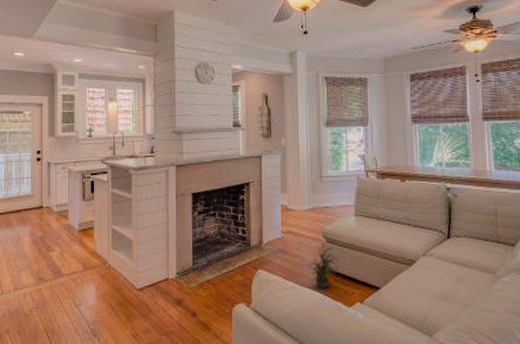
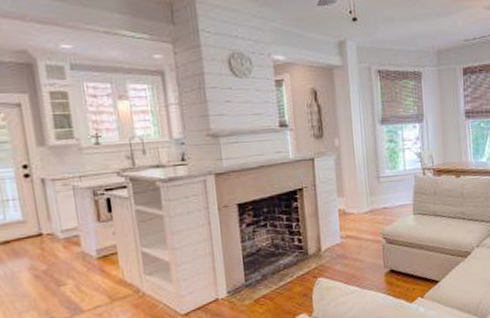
potted plant: present [307,247,340,288] -> none [368,248,401,289]

